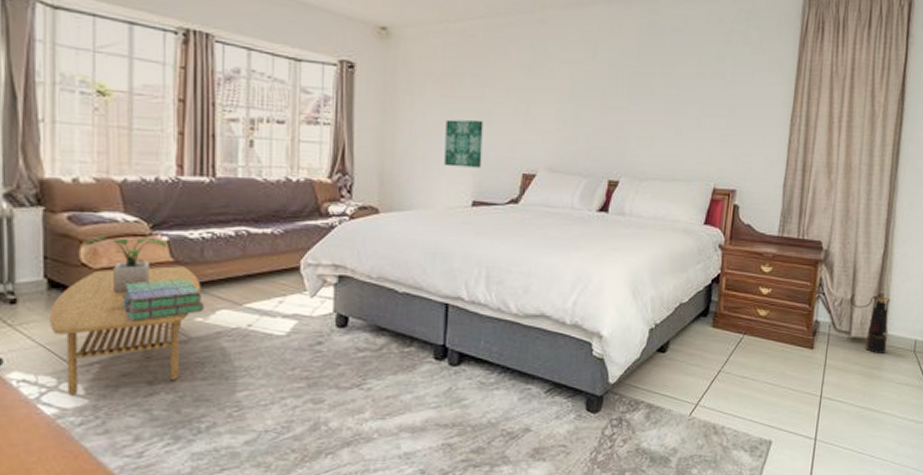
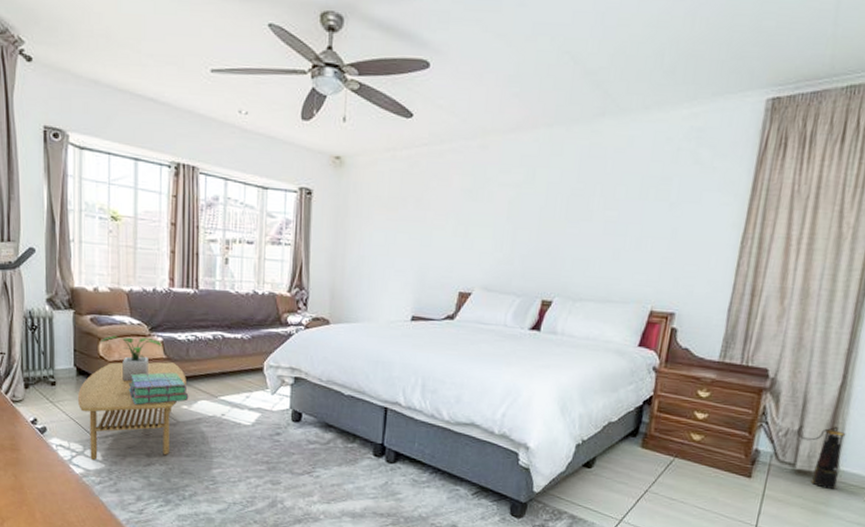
wall art: present [444,119,483,168] -> none [387,241,424,286]

